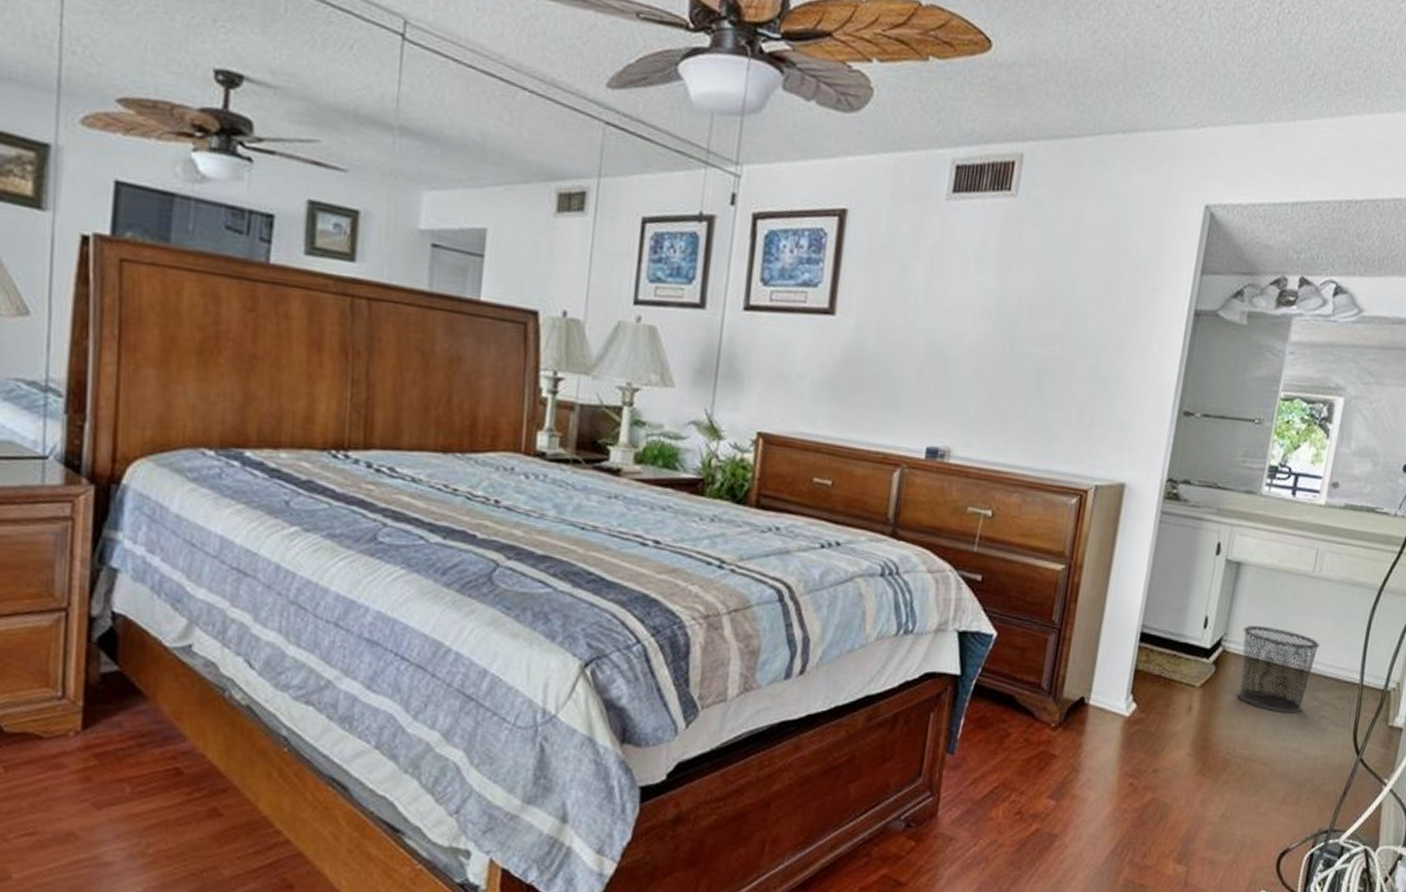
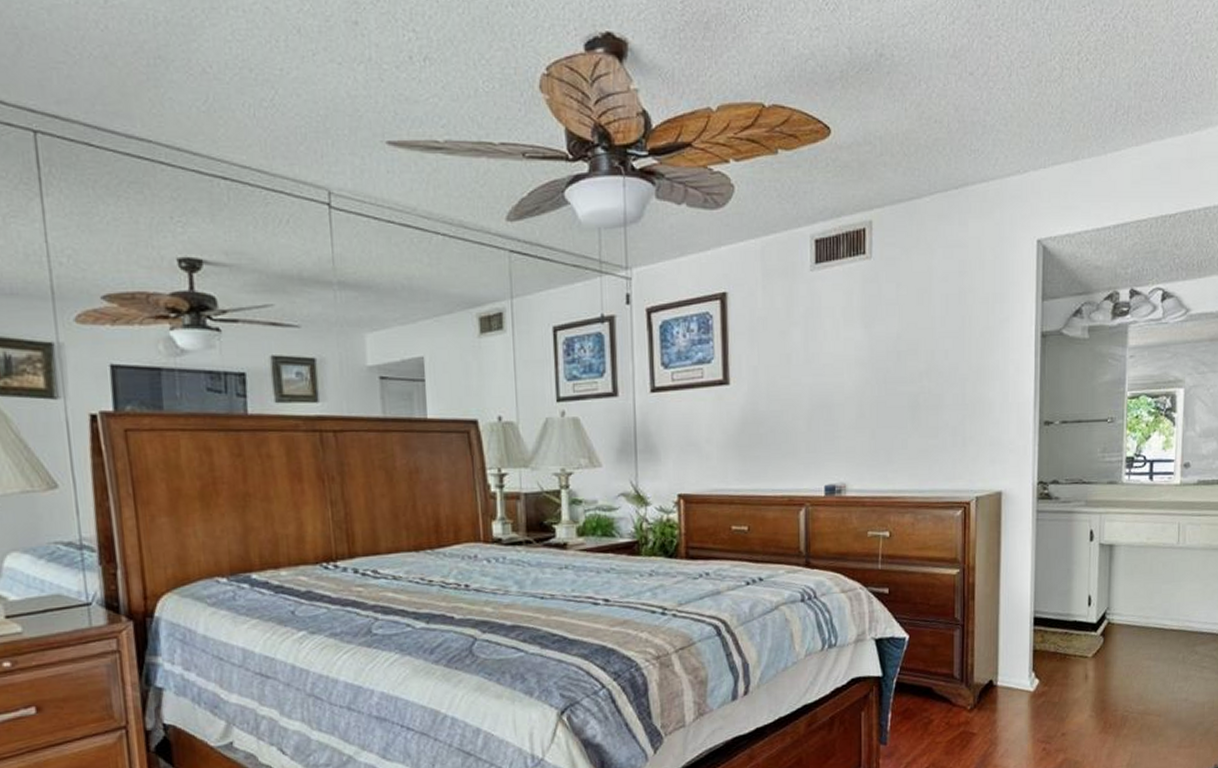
waste bin: present [1238,626,1320,714] -> none [1123,596,1193,670]

